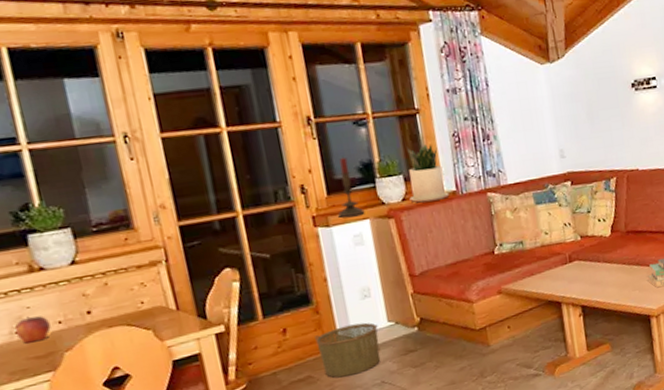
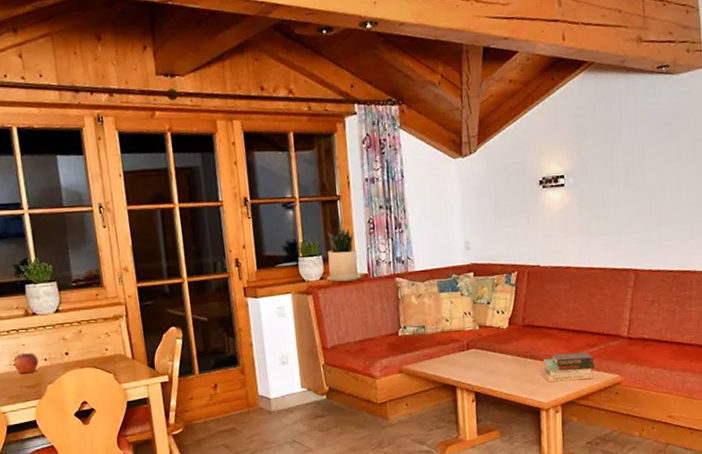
basket: present [315,322,381,378] -> none [240,386,293,433]
candle: present [338,157,365,218] -> none [265,236,288,291]

